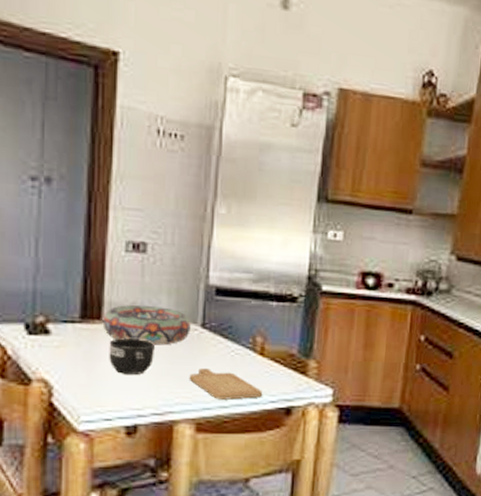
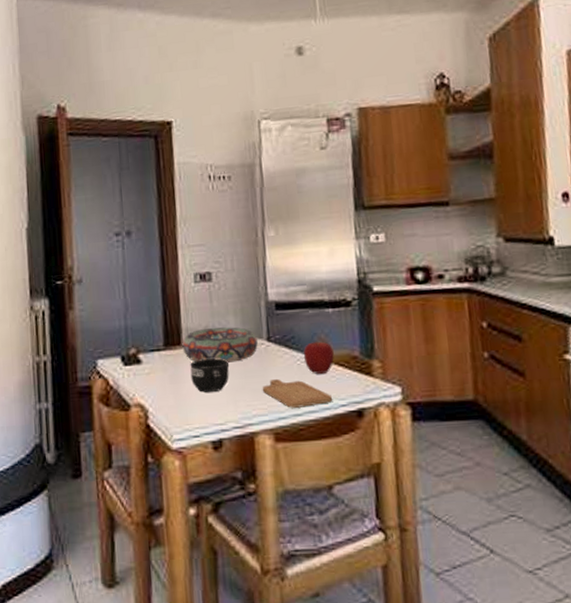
apple: none [238,334,271,369] -> present [303,342,334,375]

